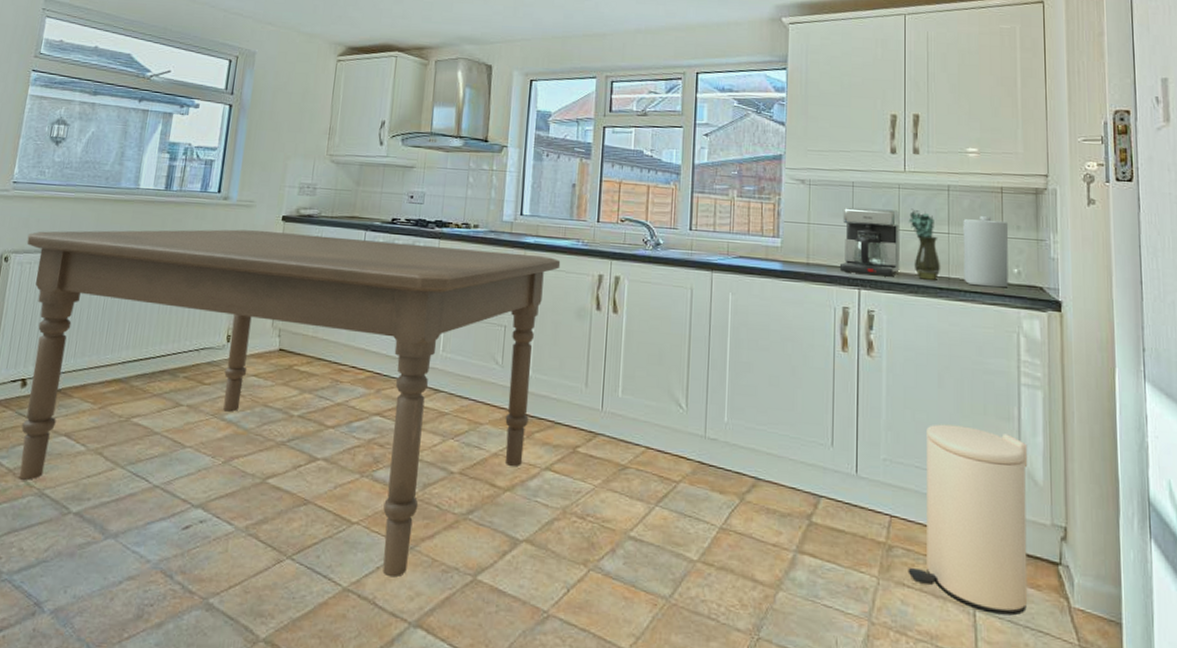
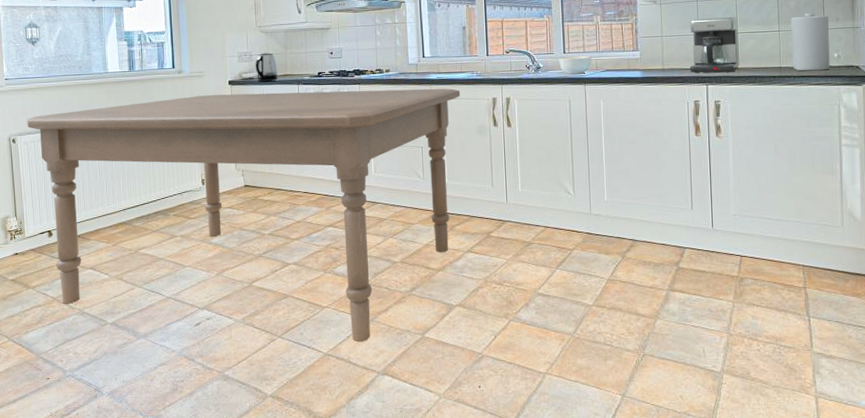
kettle: none [317,187,344,223] -> present [255,53,278,82]
bowl: none [683,234,723,259] -> present [559,56,592,76]
vase: present [908,208,941,280] -> none [745,14,774,71]
pedal bin: present [908,424,1028,616] -> none [756,182,851,318]

